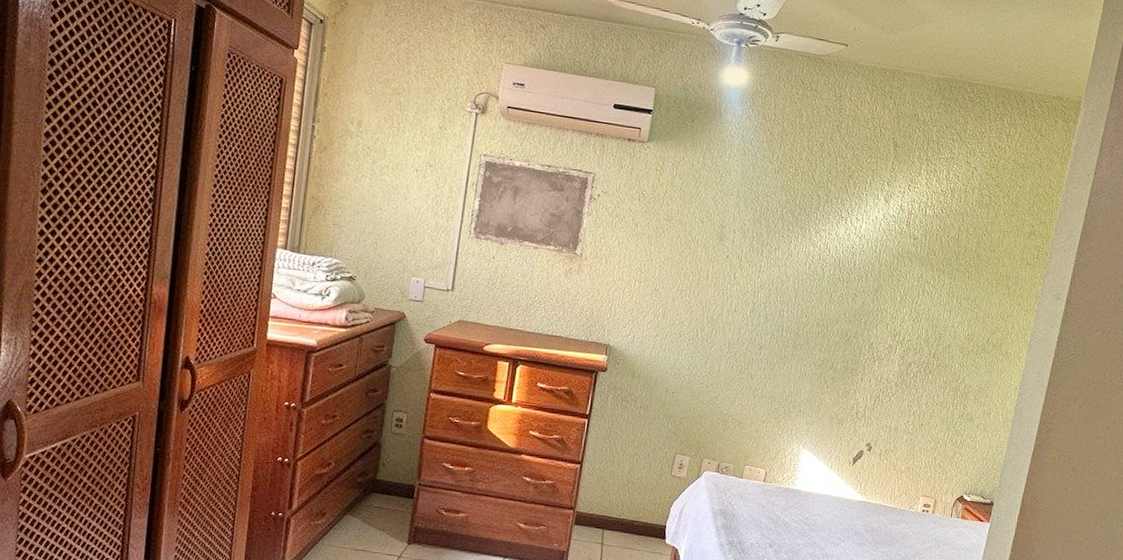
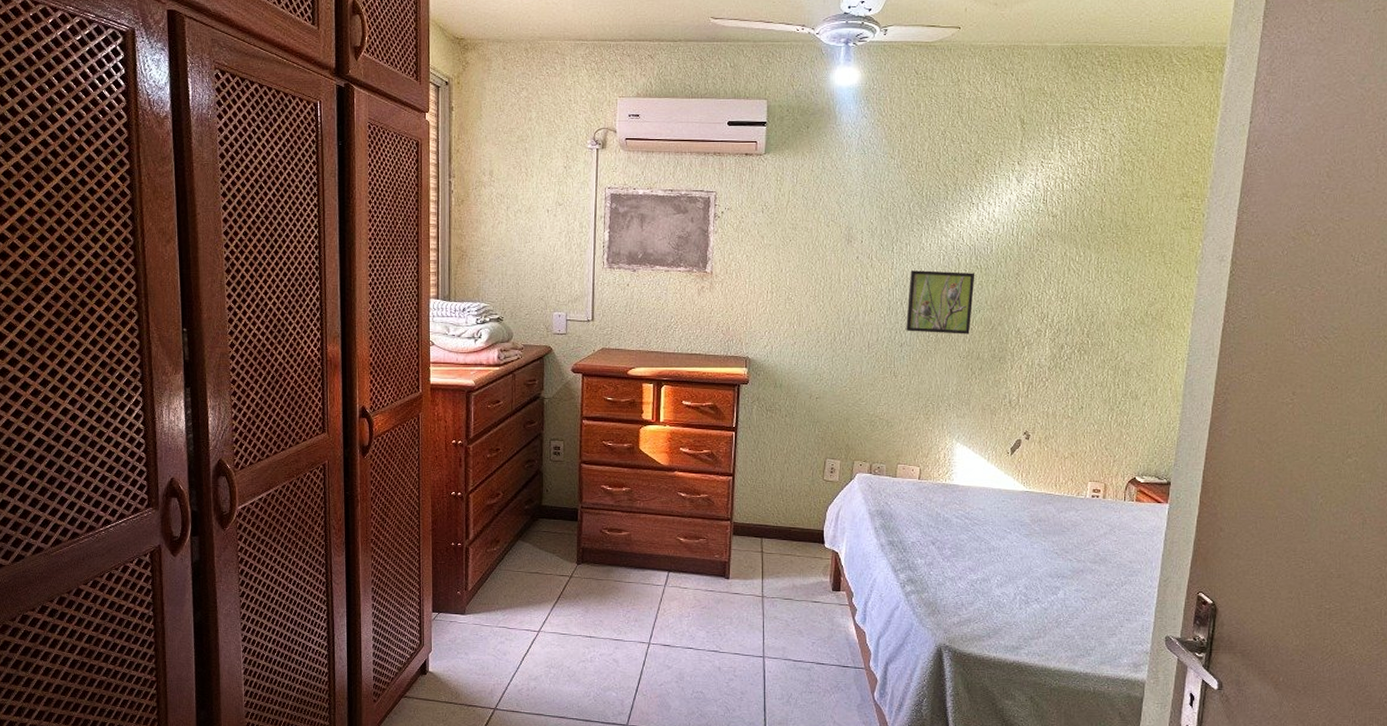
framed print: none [767,275,837,344] -> present [906,270,975,334]

